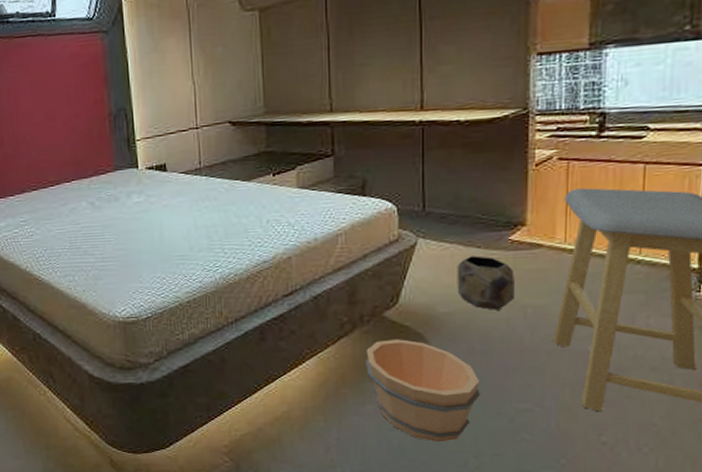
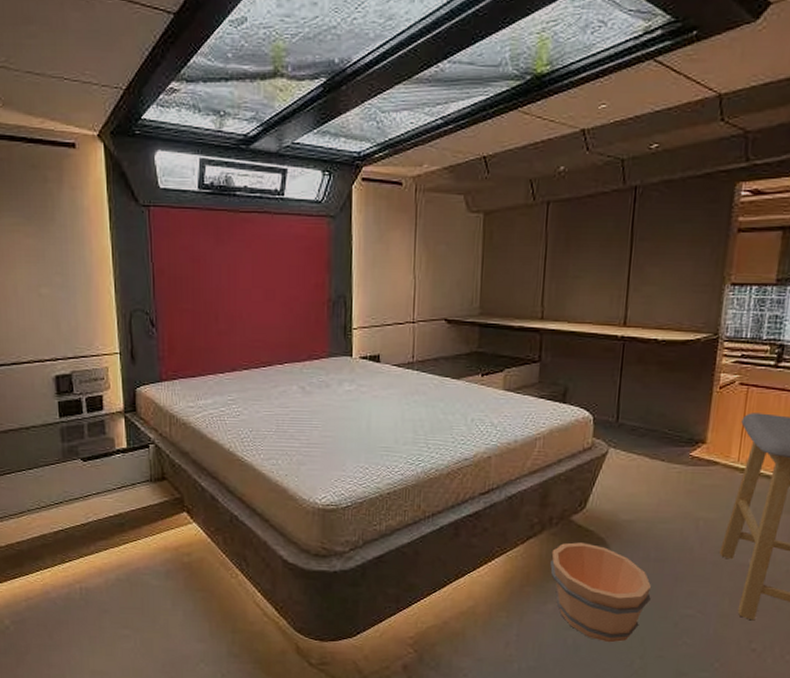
planter: present [457,255,515,310] -> none [639,468,692,521]

